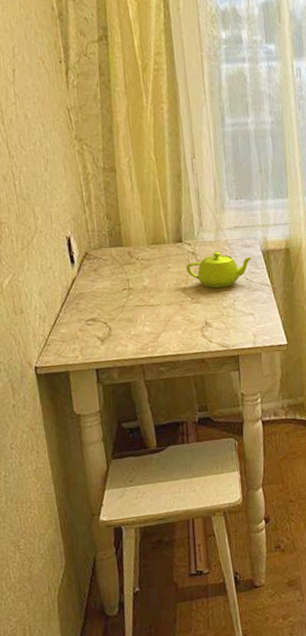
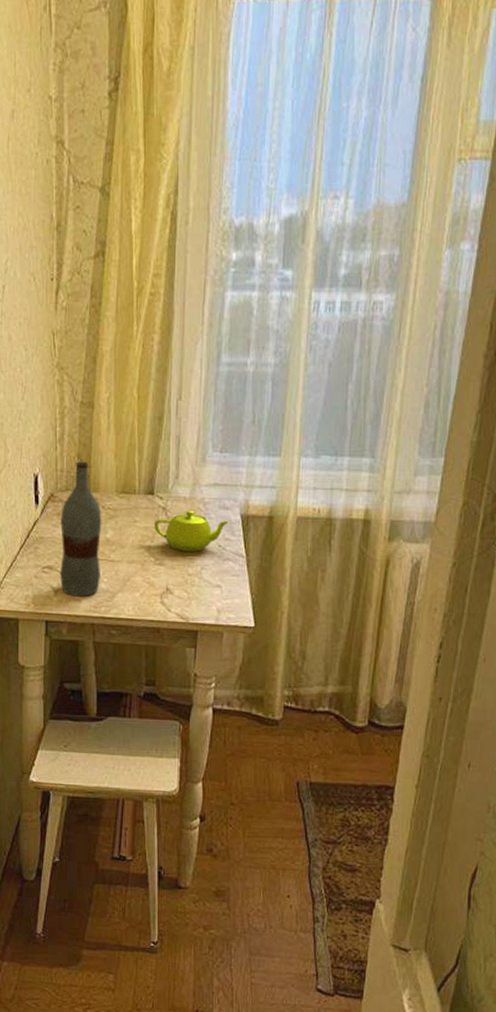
bottle: none [97,220,144,343] -> present [60,461,102,597]

